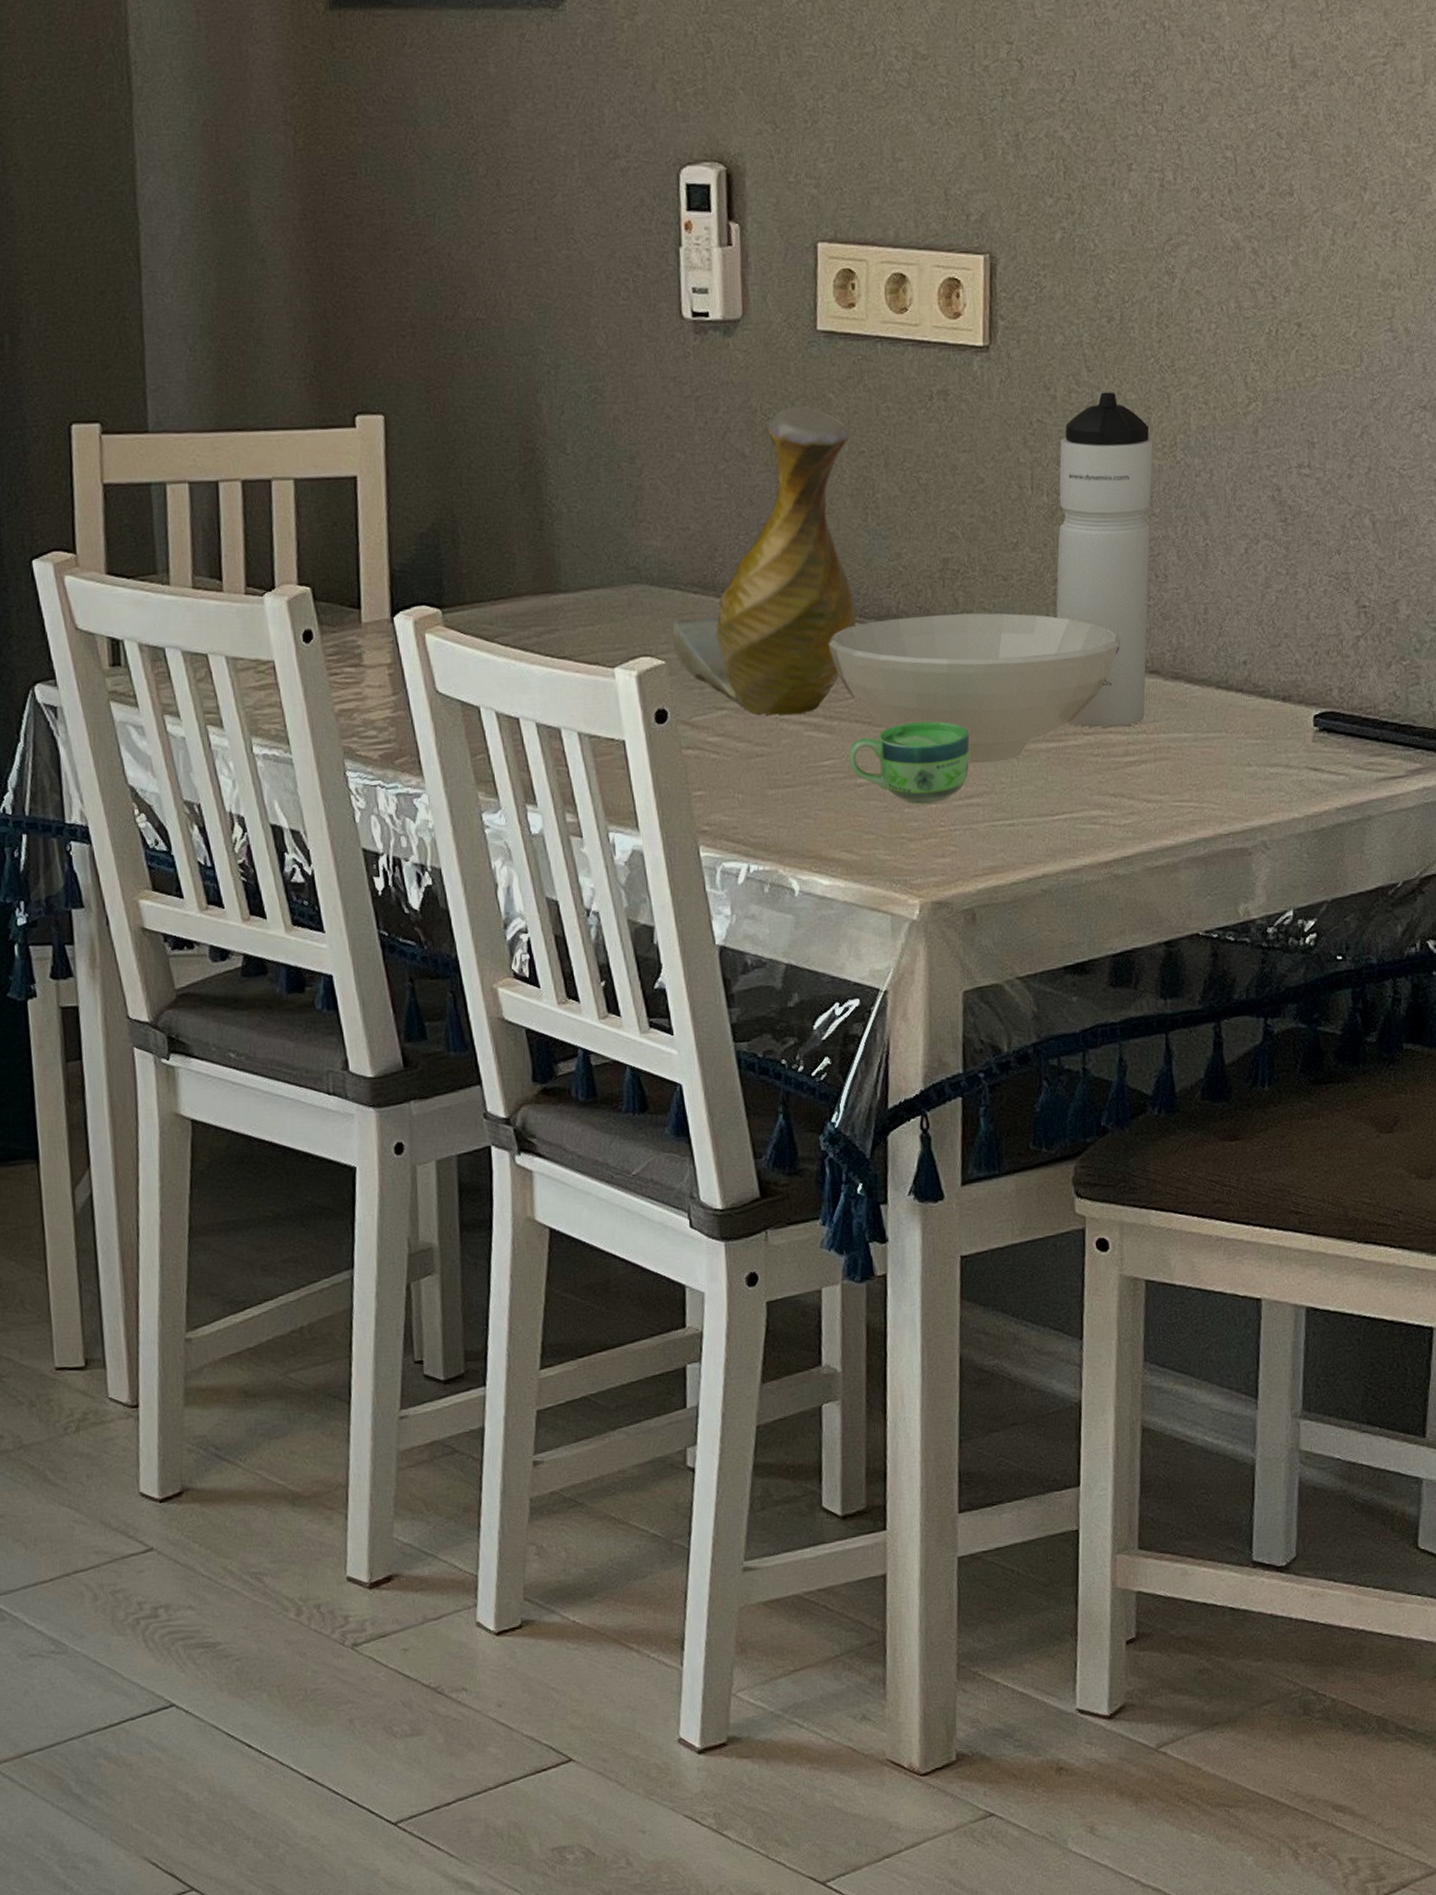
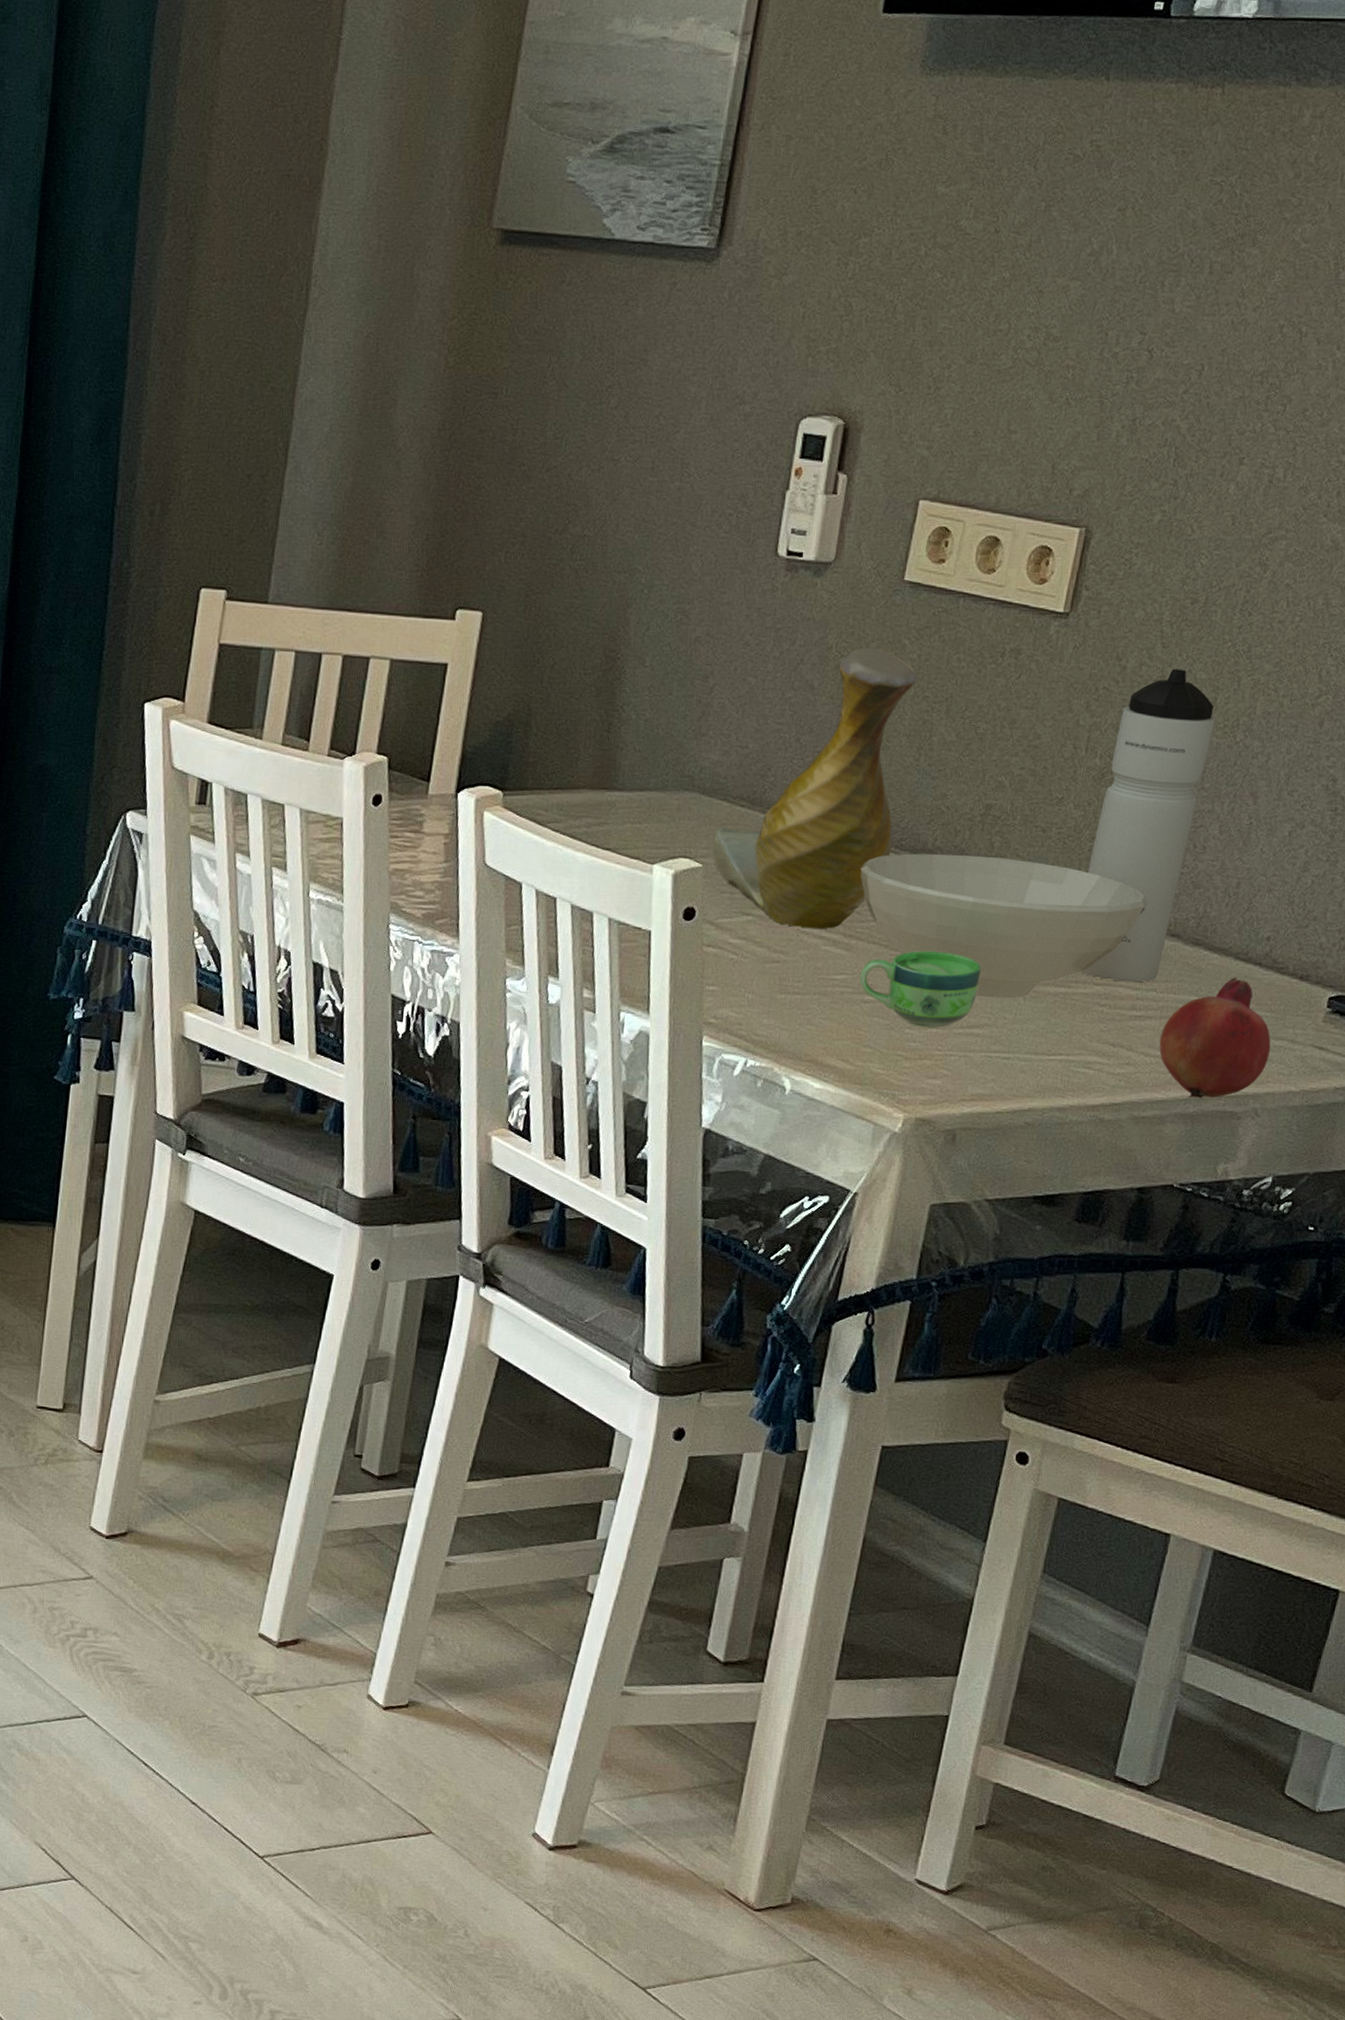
fruit: none [1158,708,1268,839] -> present [1159,977,1271,1098]

